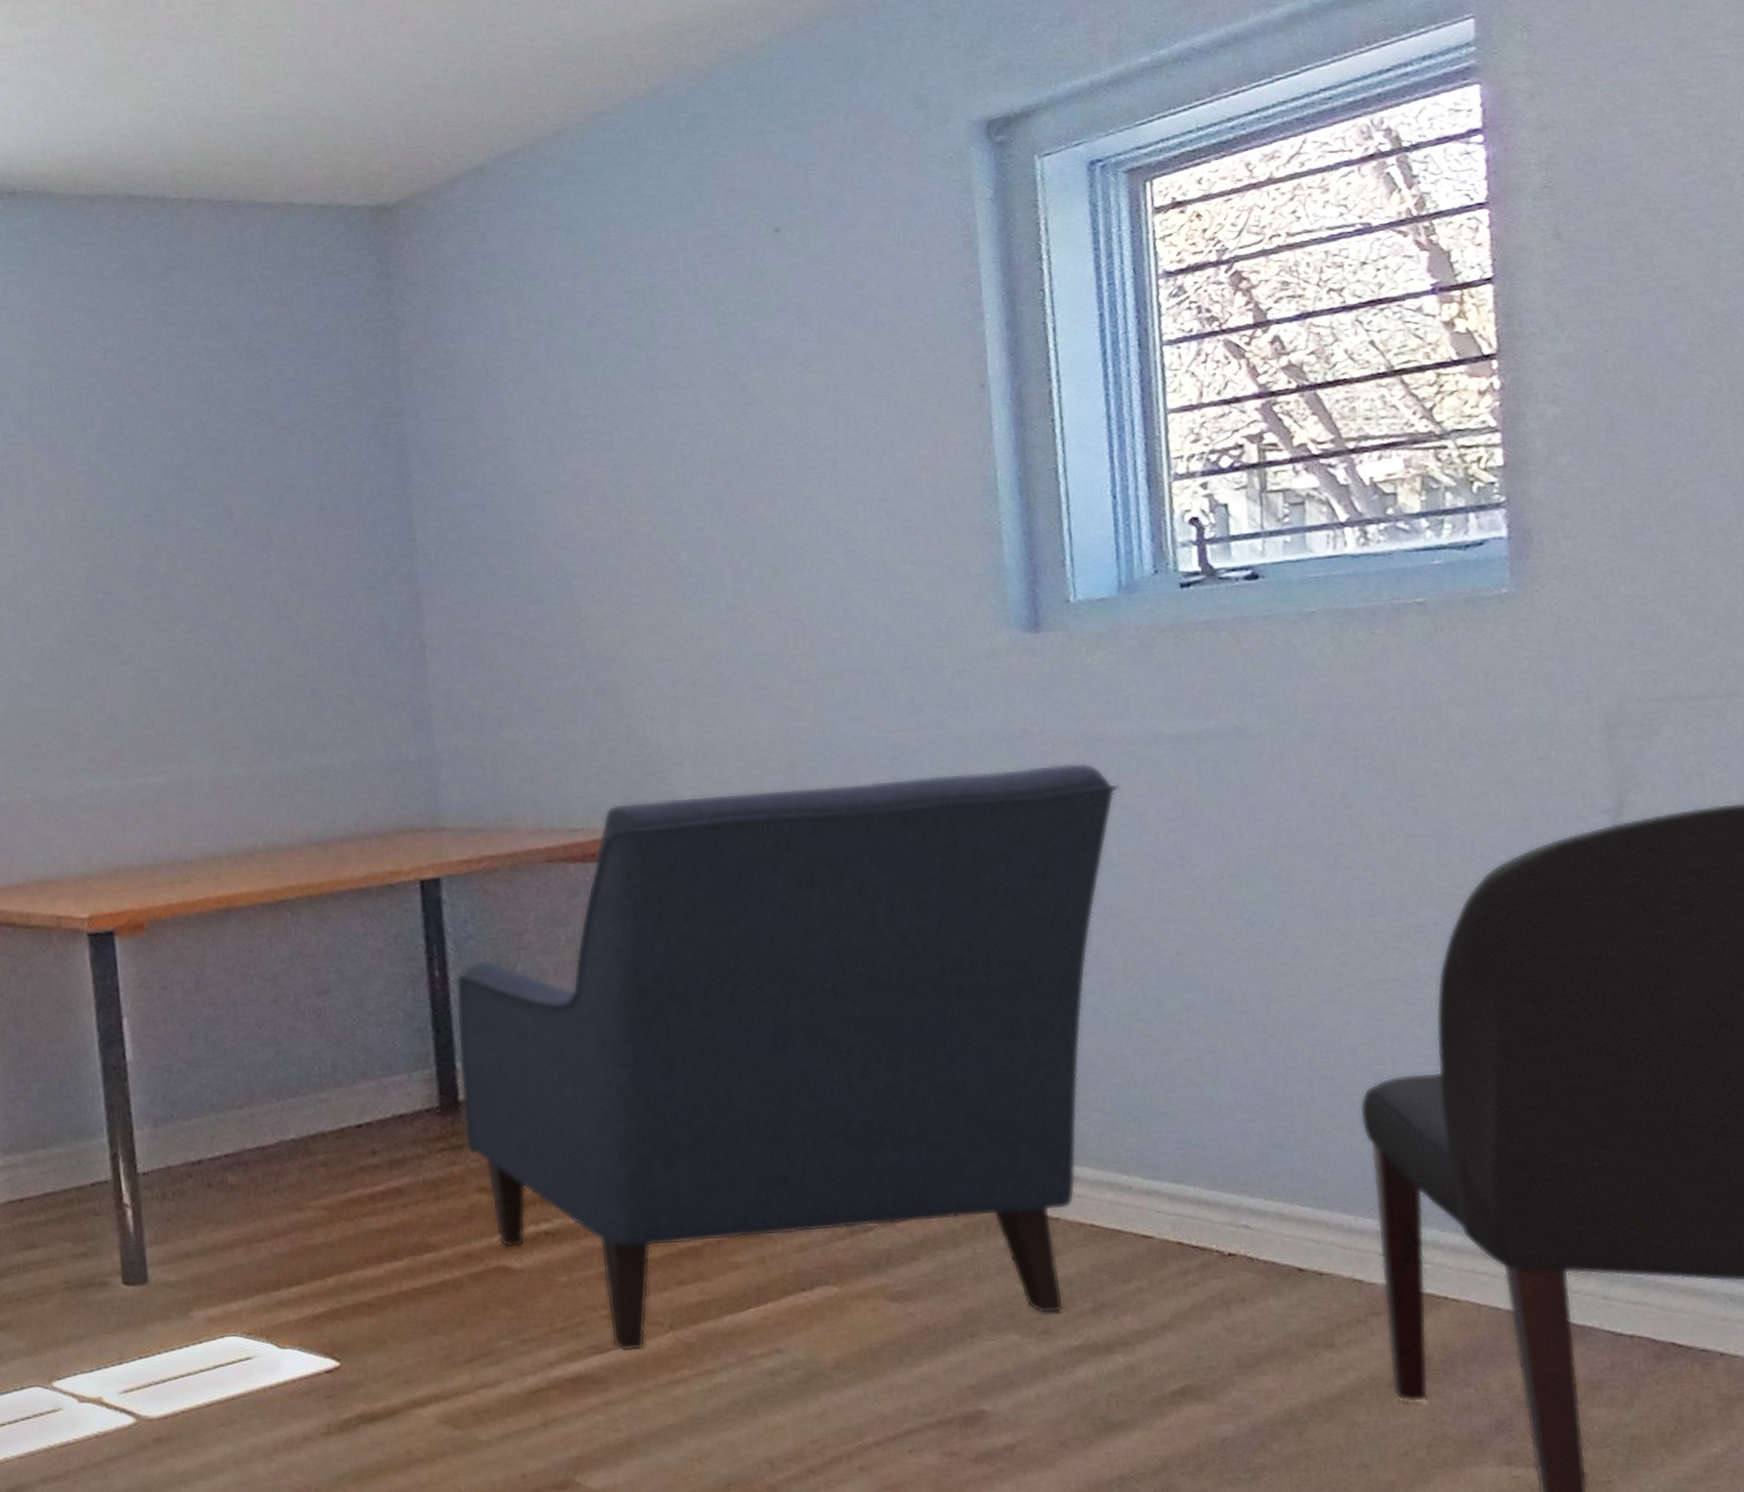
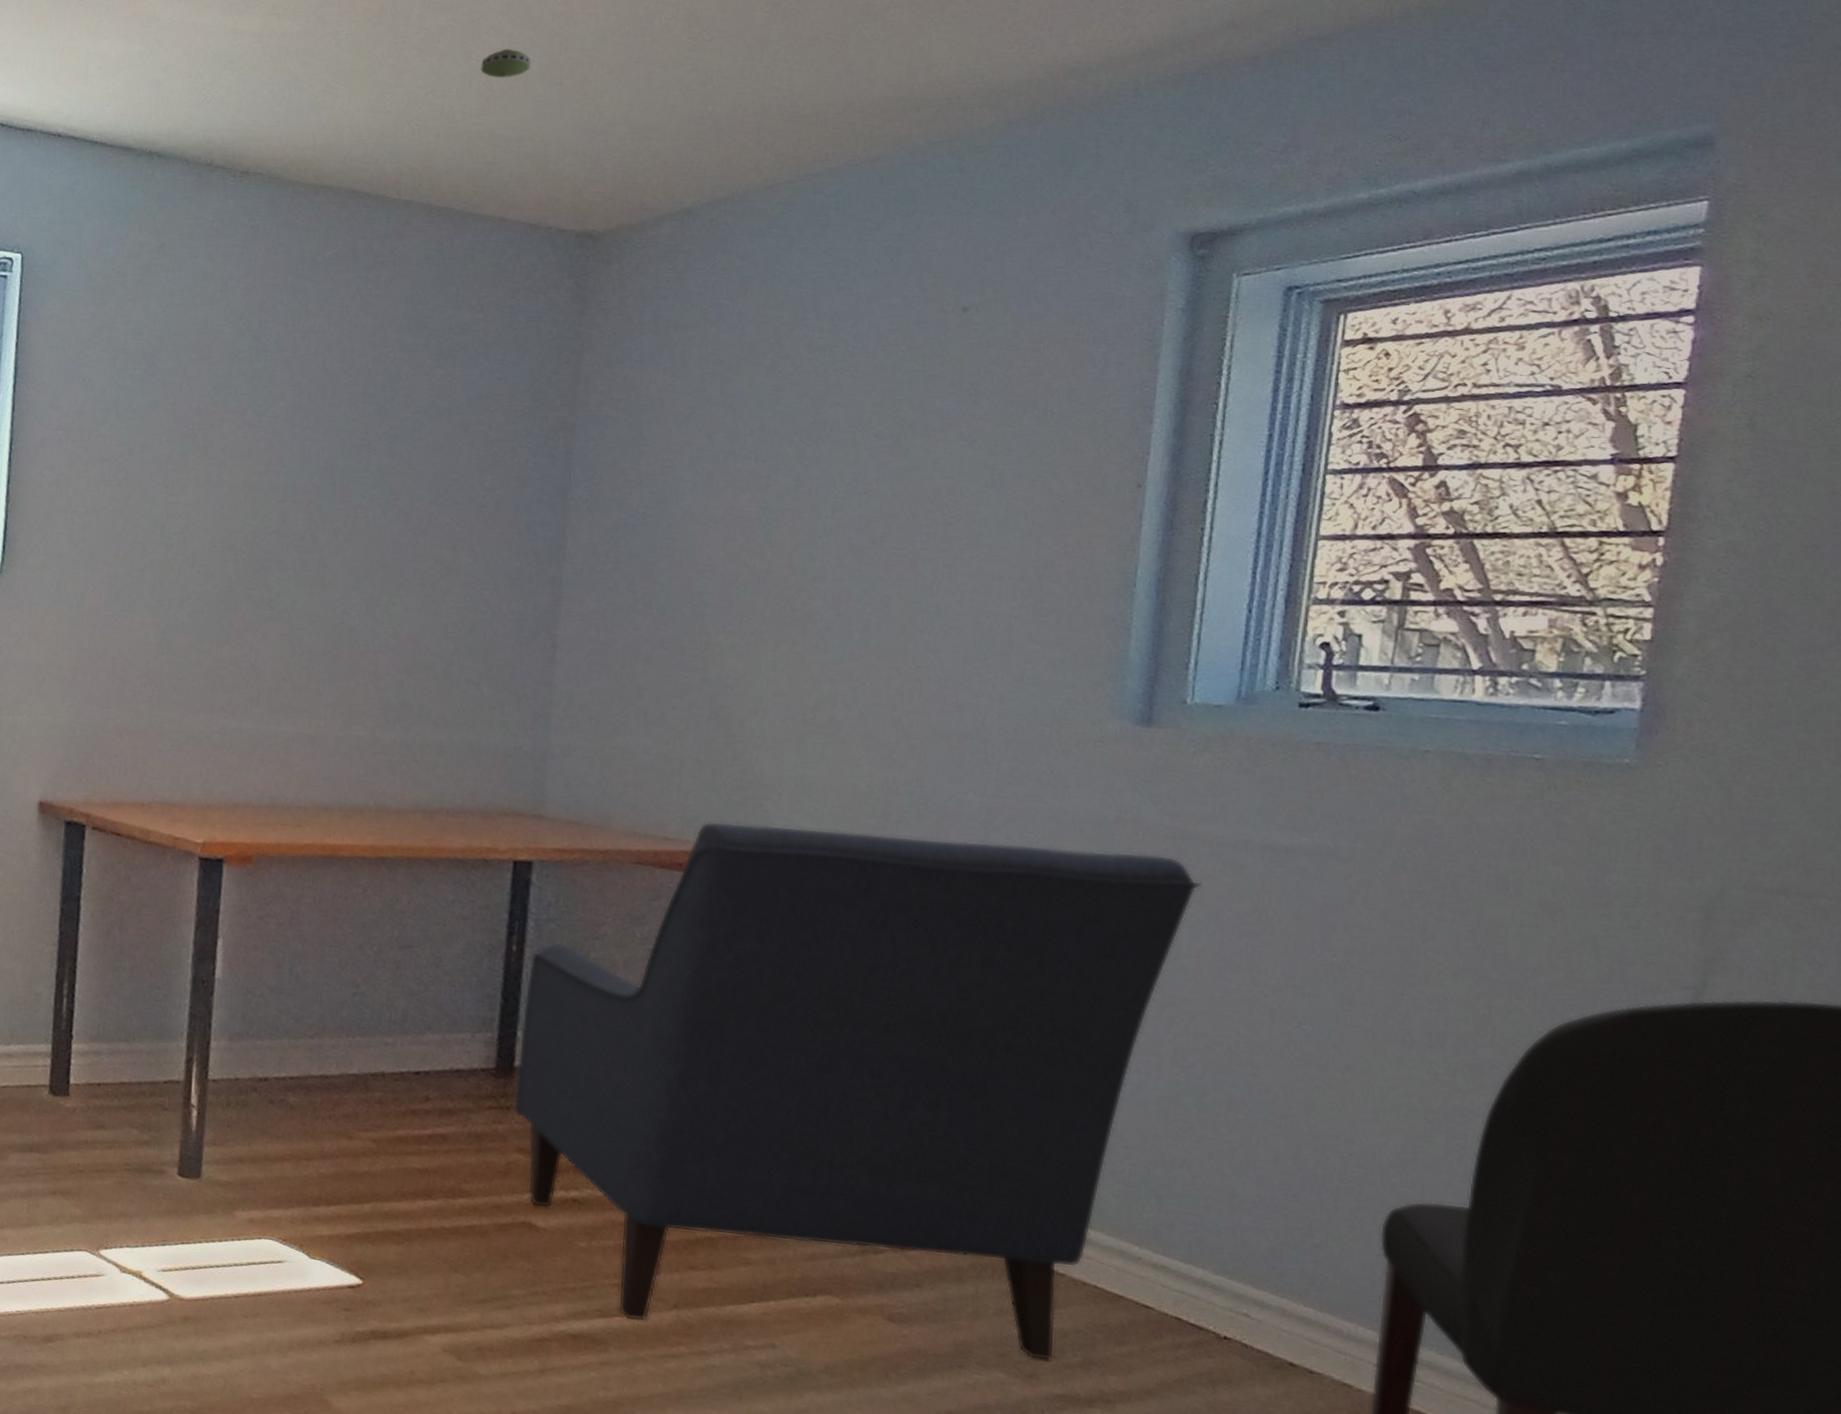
smoke detector: none [240,25,292,58] -> present [480,48,531,79]

